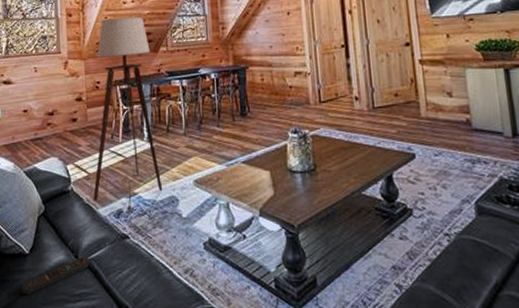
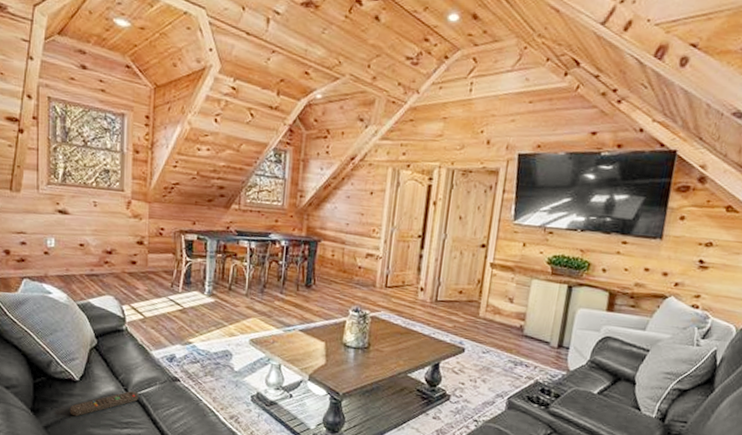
floor lamp: present [93,16,163,211] -> none [148,163,221,357]

